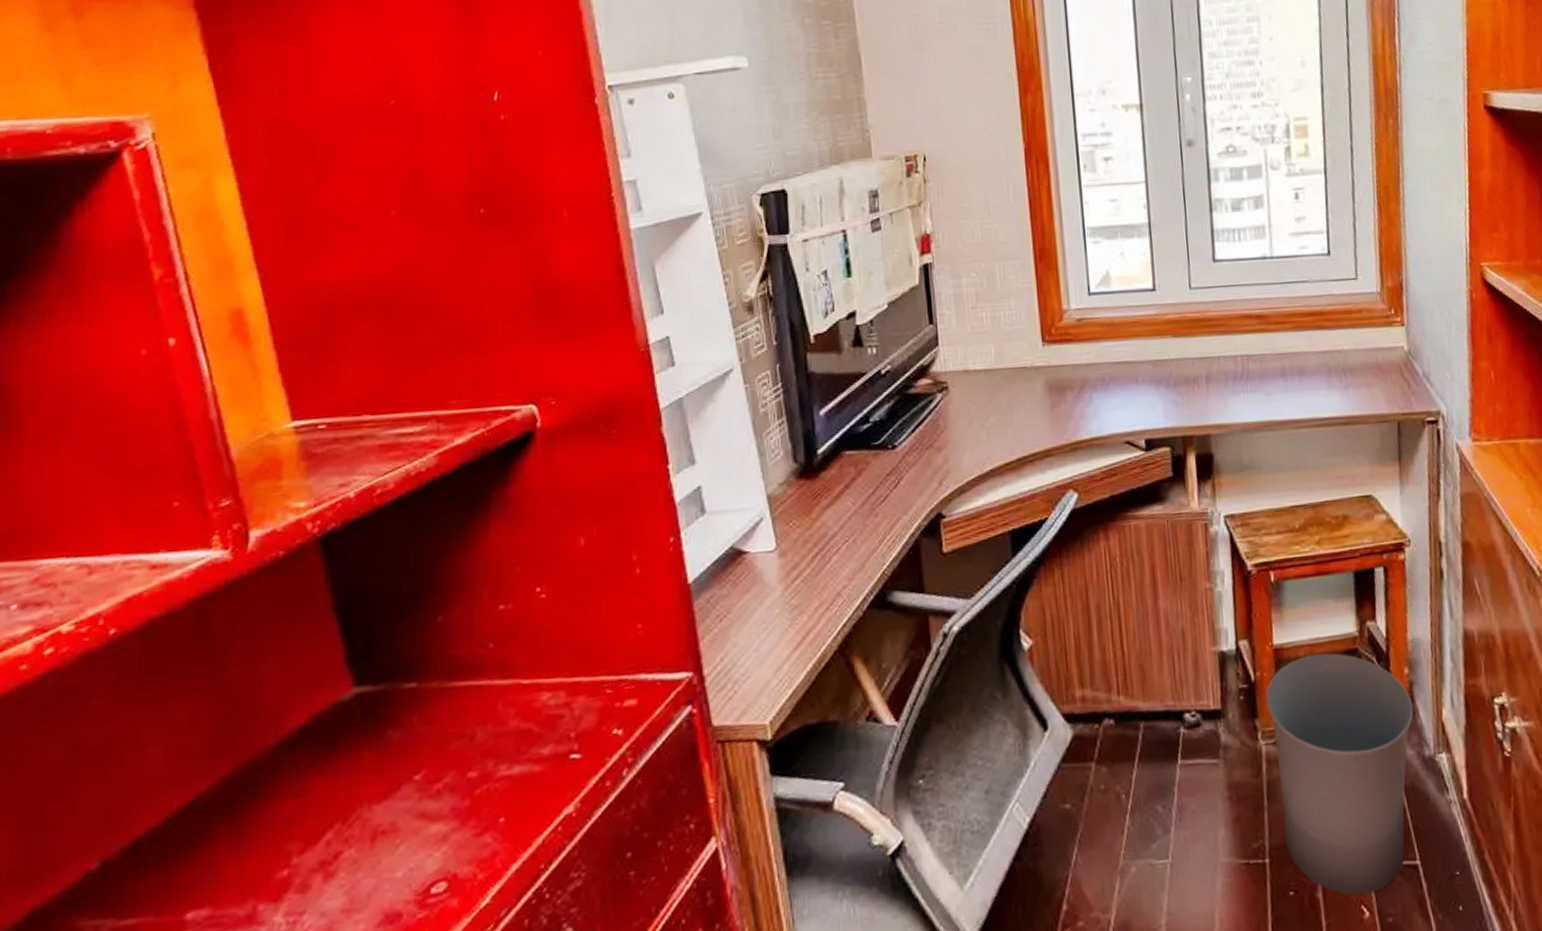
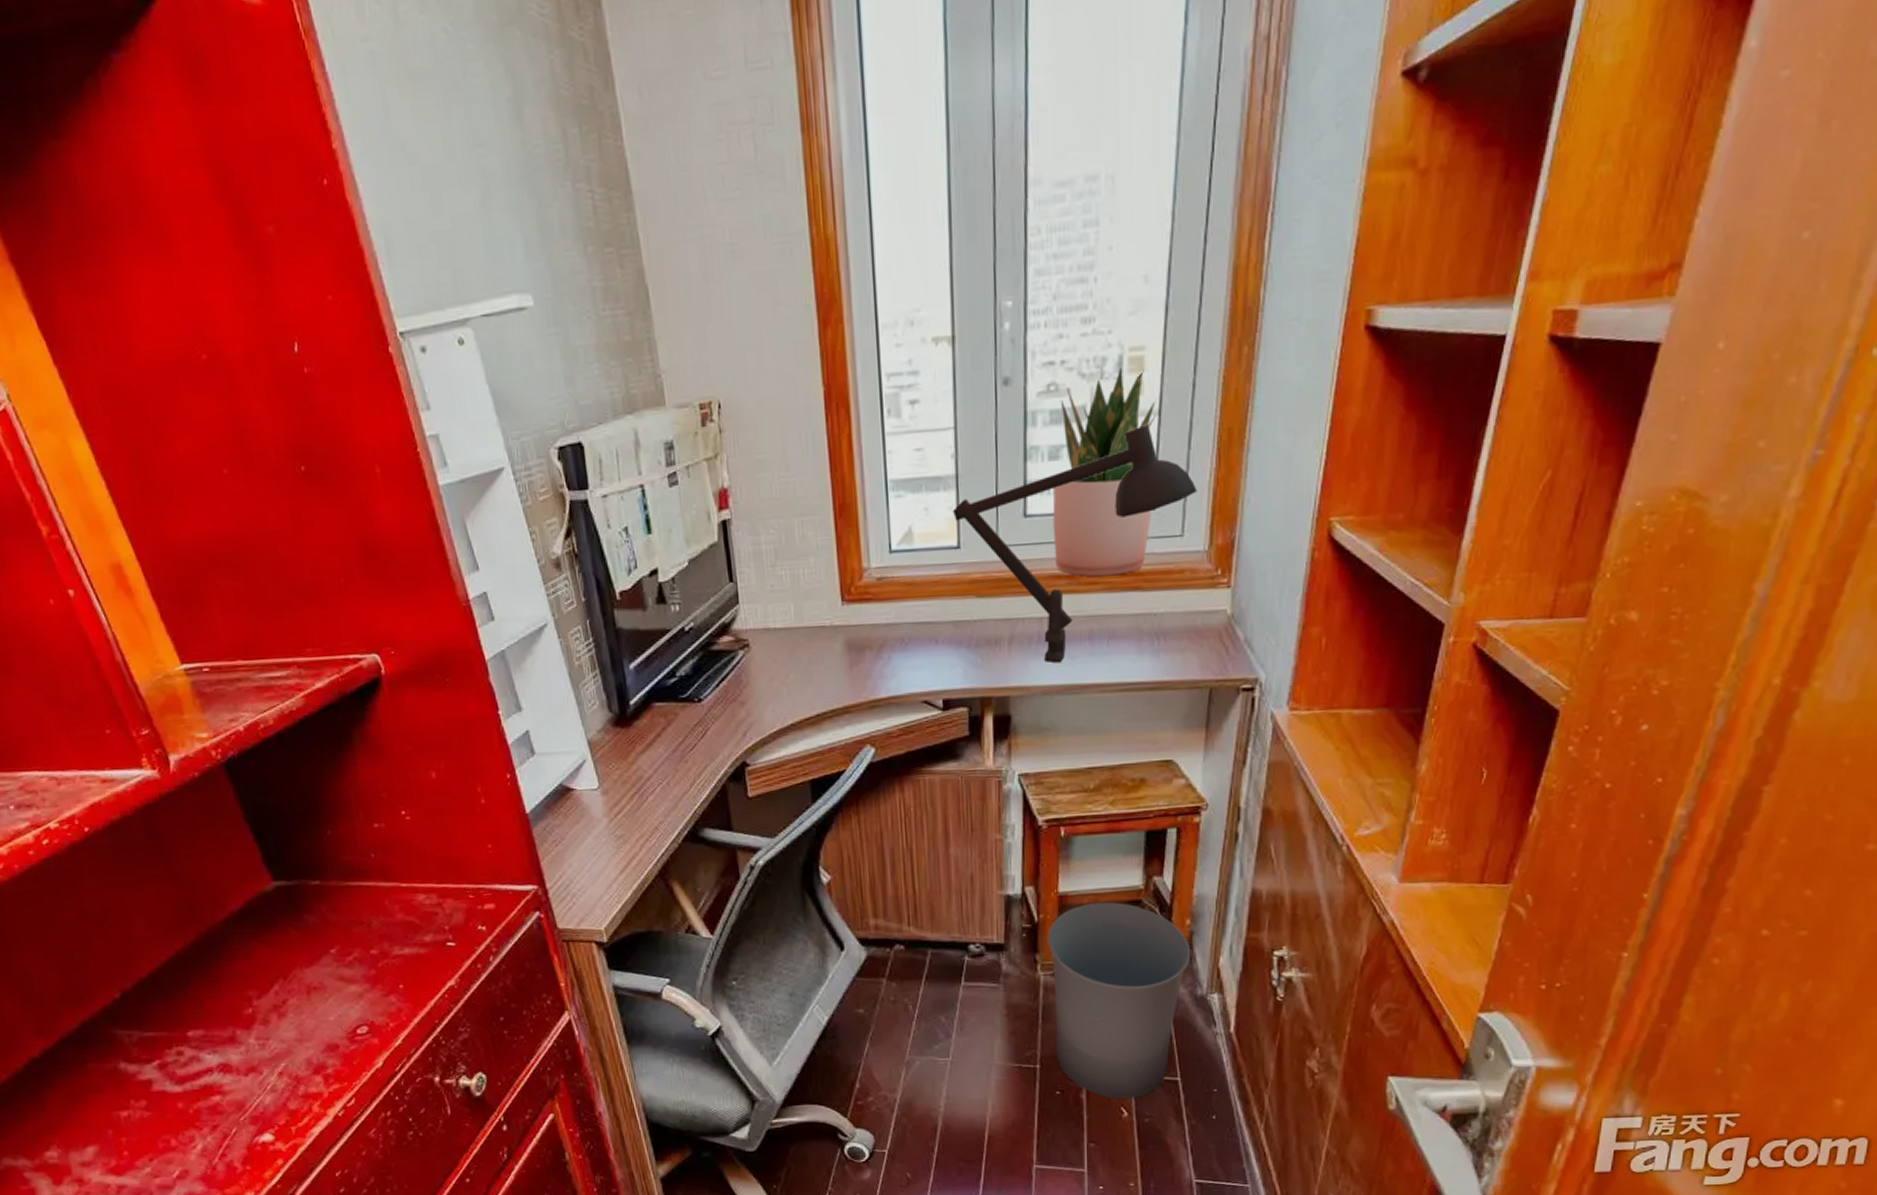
desk lamp: none [1146,182,1366,400] -> present [952,424,1198,663]
planter: none [1238,134,1328,317] -> present [1052,368,1159,577]

